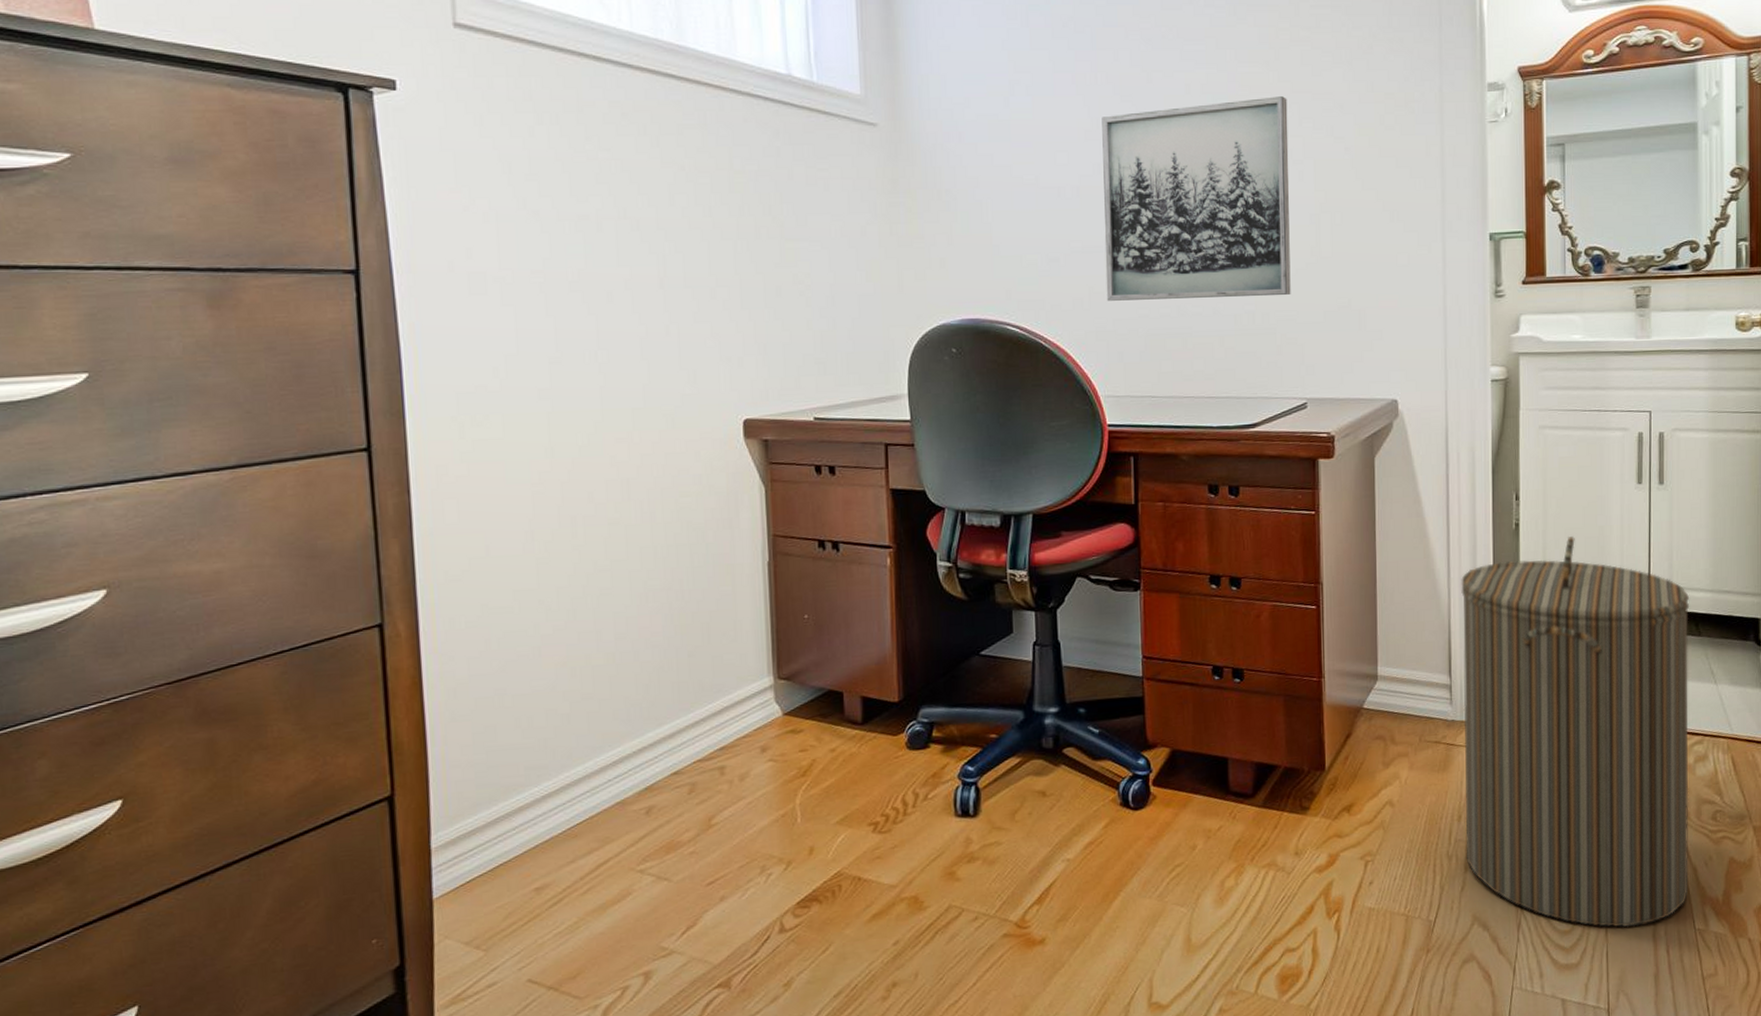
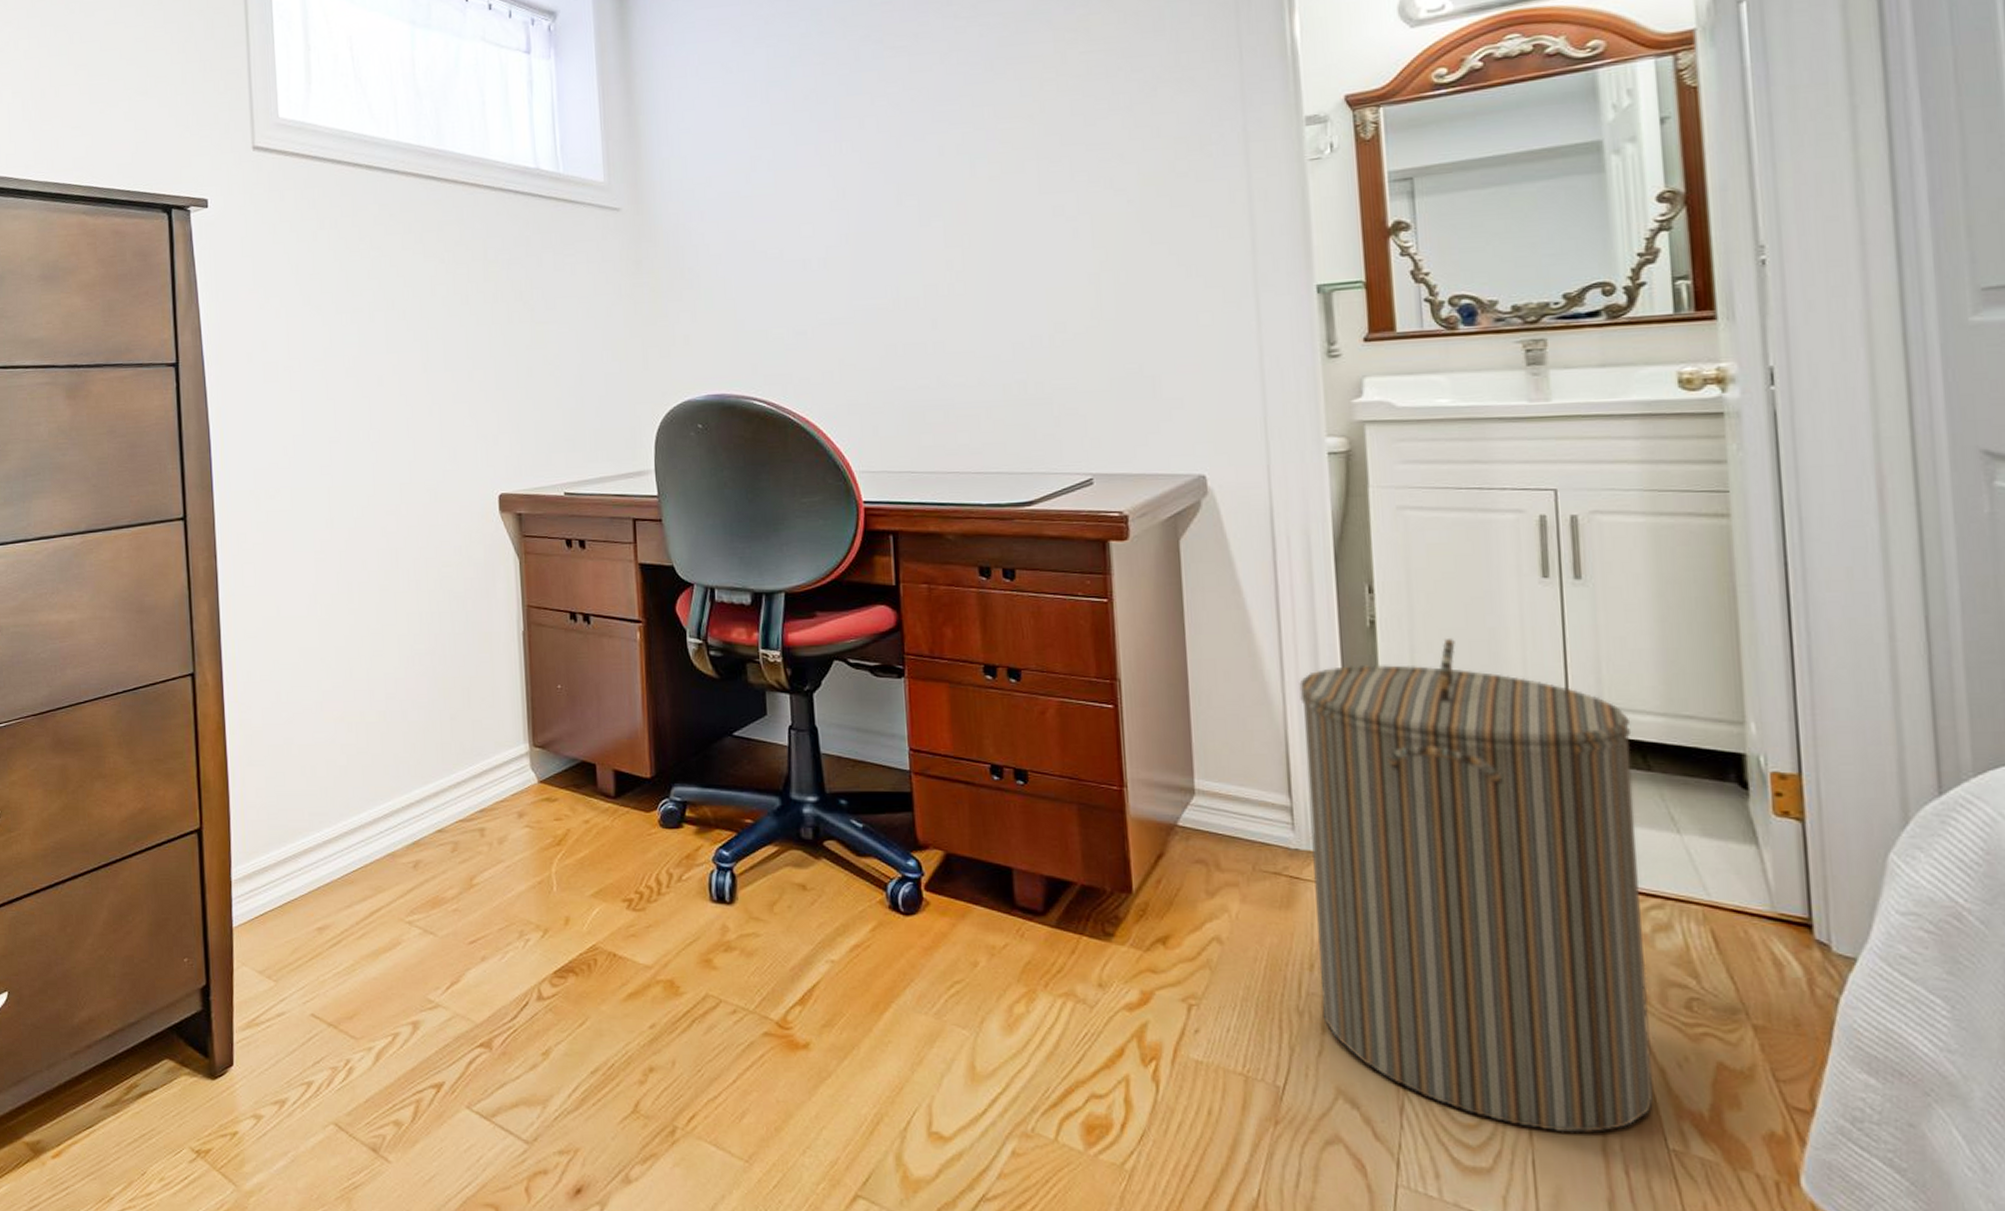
wall art: present [1102,96,1291,301] -> none [848,150,1069,373]

